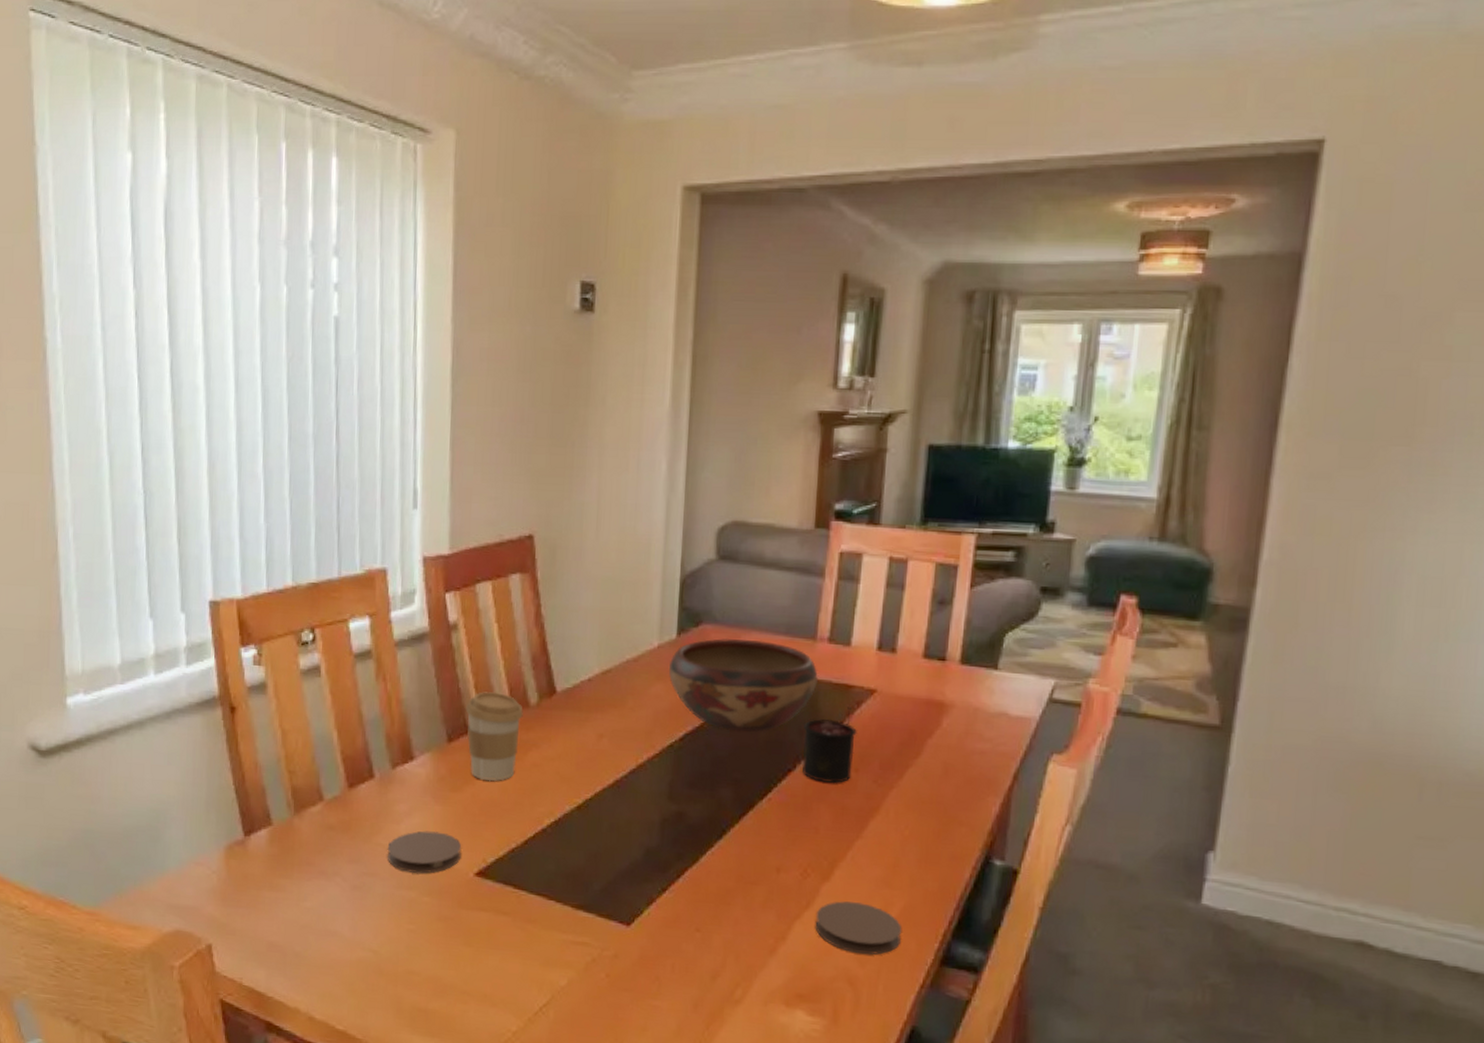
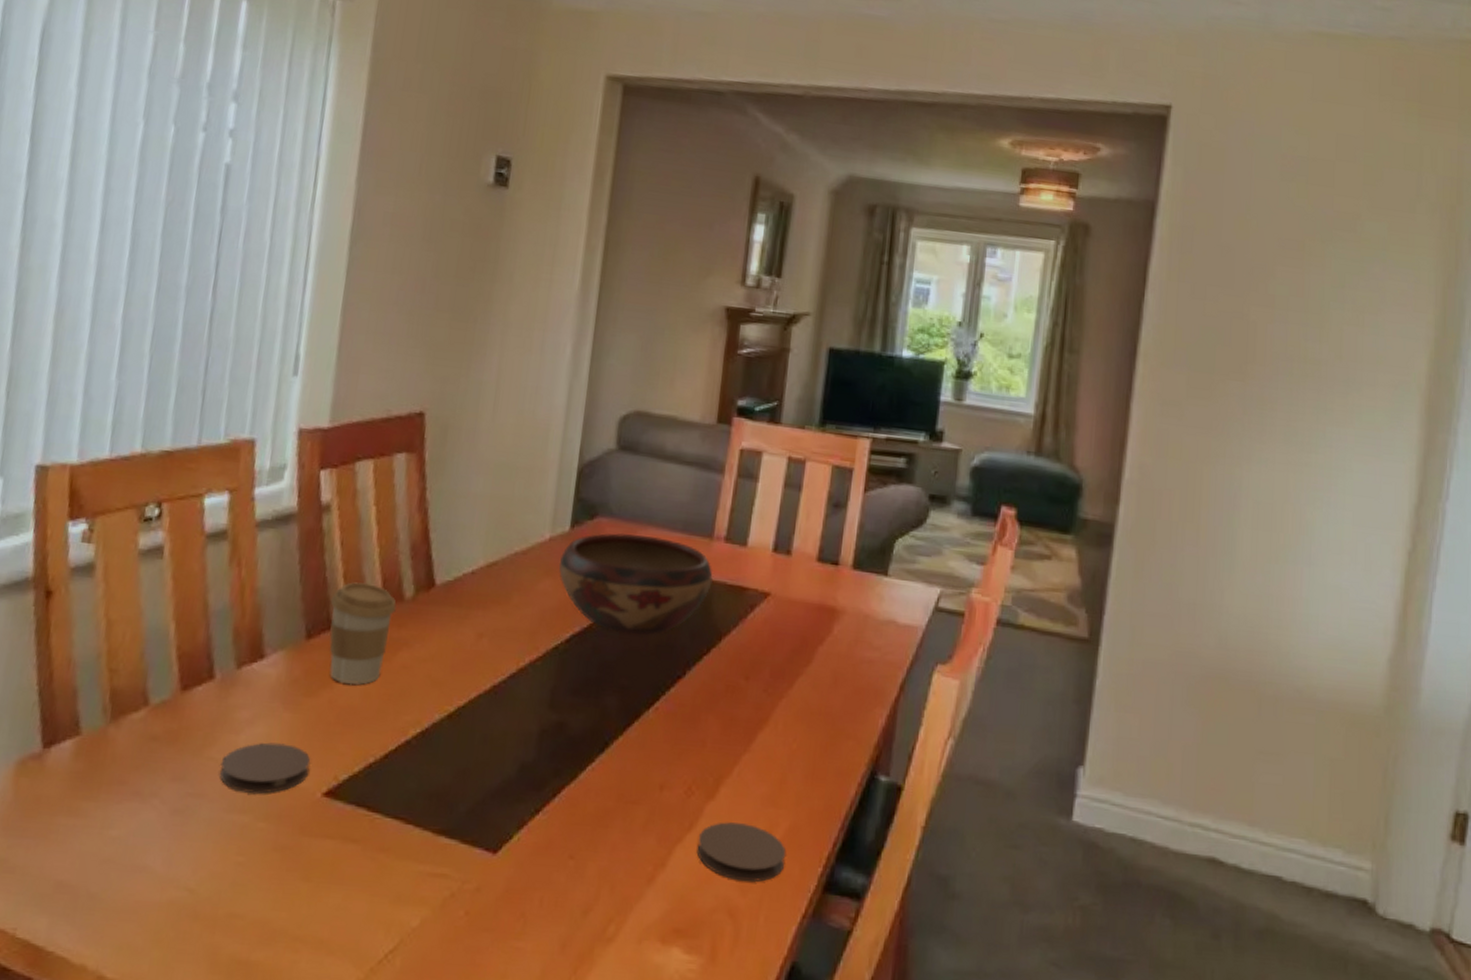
candle: present [802,707,857,784] -> none [692,610,749,693]

